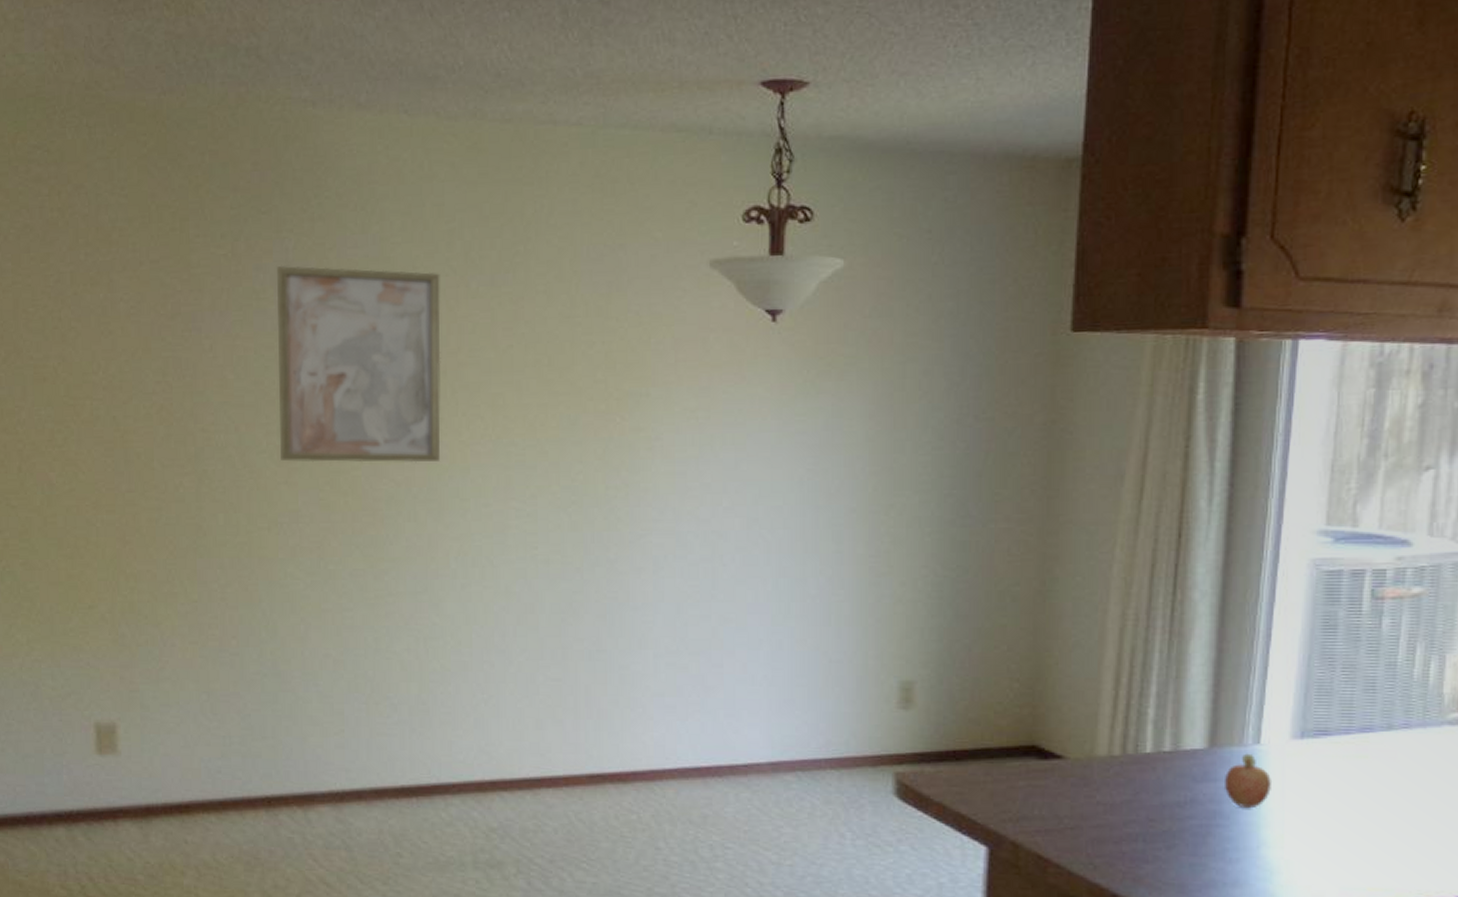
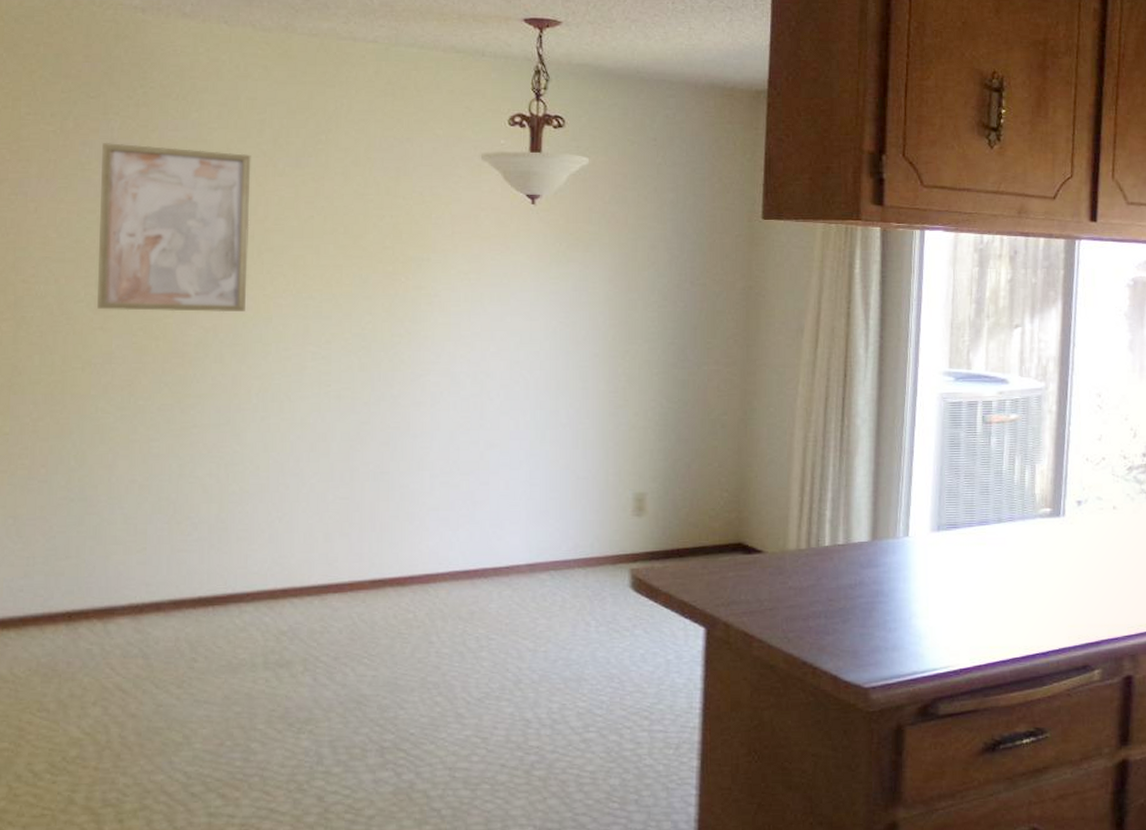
fruit: present [1225,753,1271,809] -> none [884,544,918,588]

